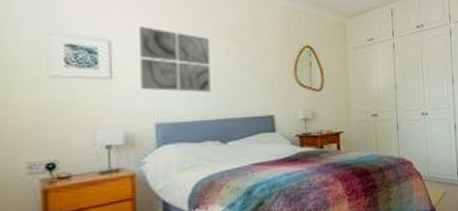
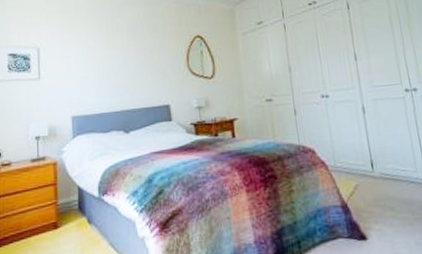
wall art: present [139,26,211,93] -> none [59,33,115,88]

